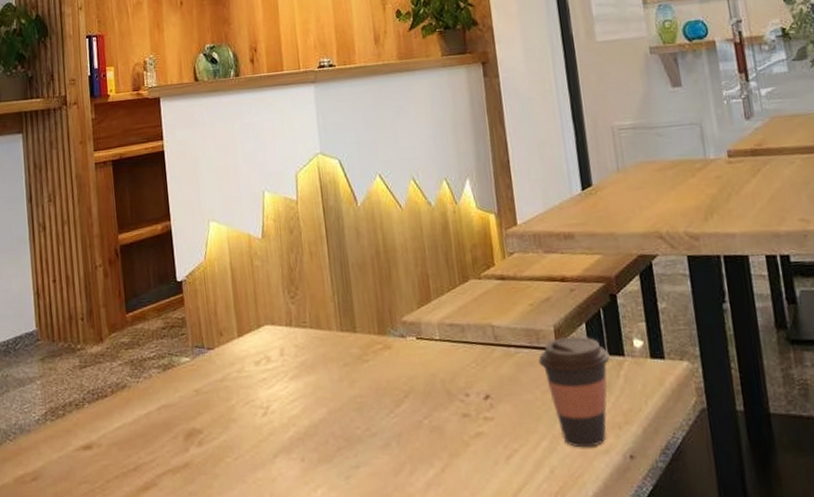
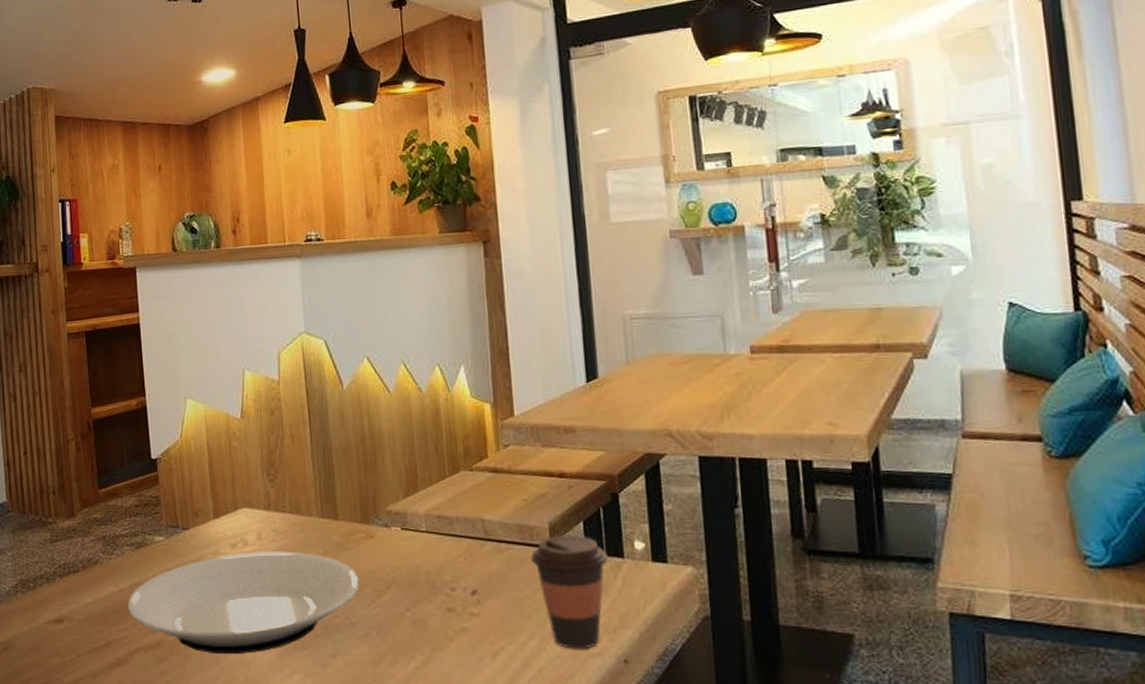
plate: none [155,366,379,472] -> present [128,551,360,655]

